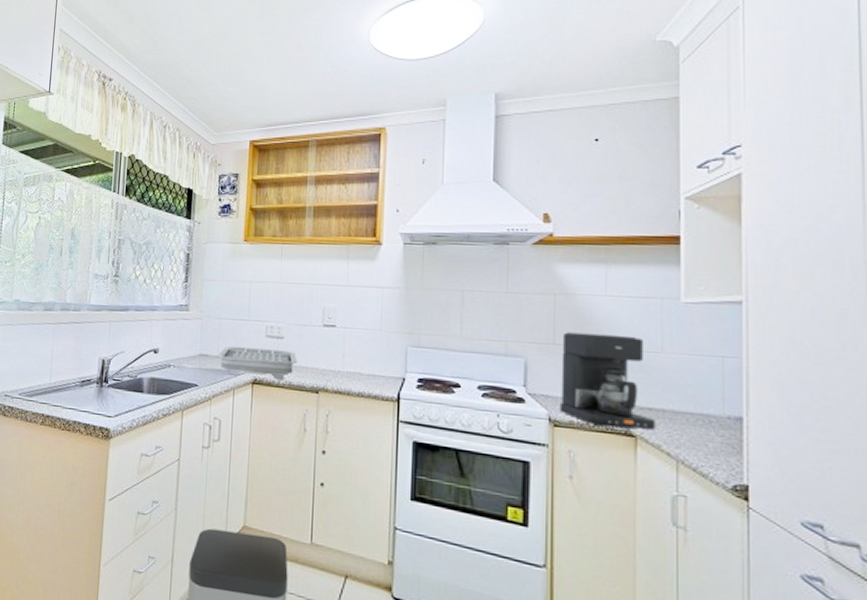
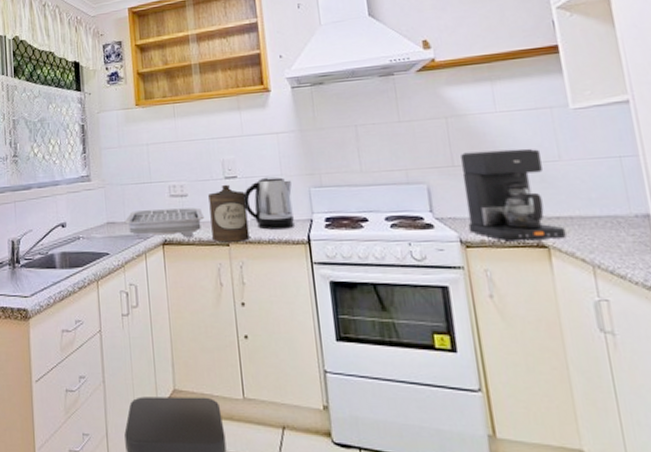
canister: none [303,331,342,391] -> present [208,184,250,242]
kettle: none [339,330,389,385] -> present [244,176,294,230]

